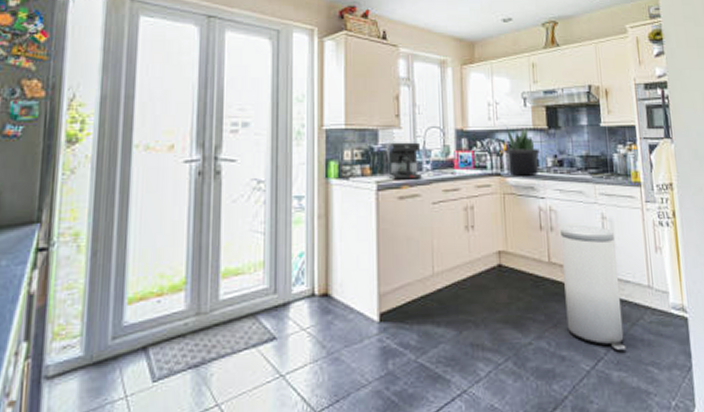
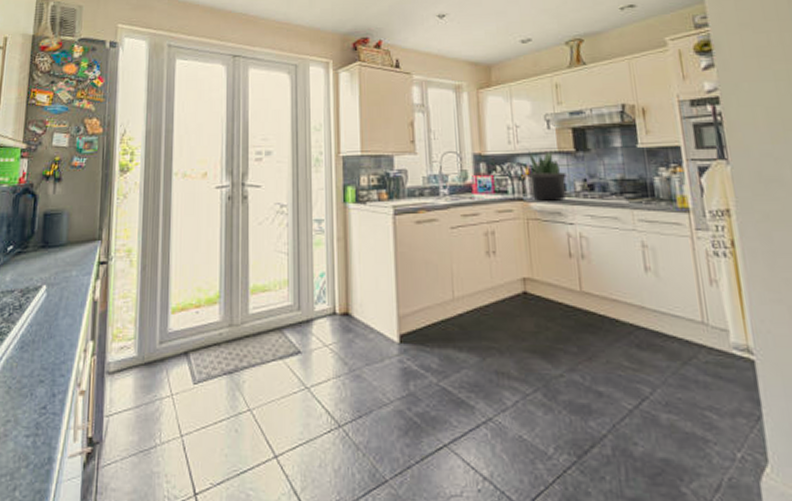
coffee maker: present [387,142,422,180] -> none [403,167,439,204]
pedal bin: present [559,225,626,351] -> none [591,254,677,392]

